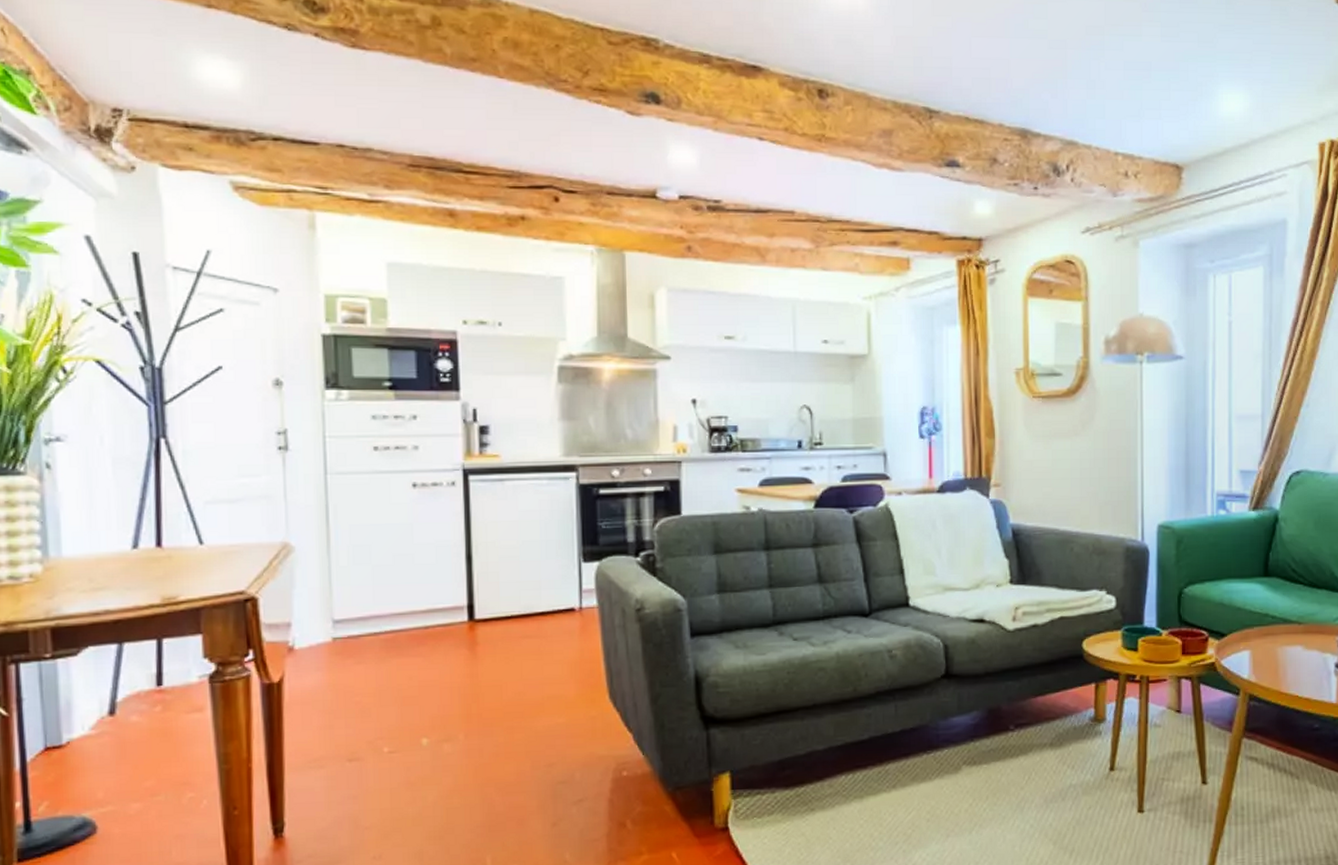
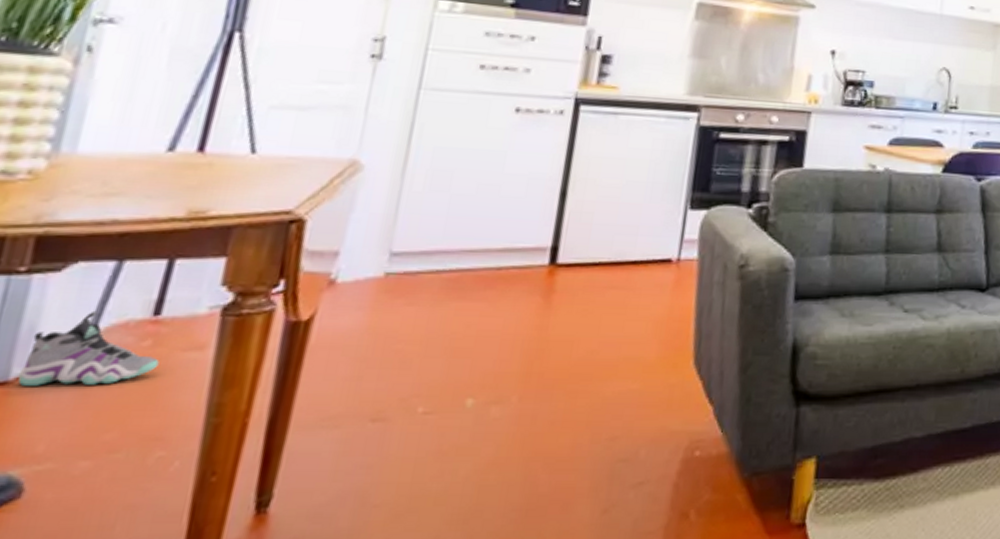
sneaker: none [69,685,171,748] -> present [18,310,159,386]

